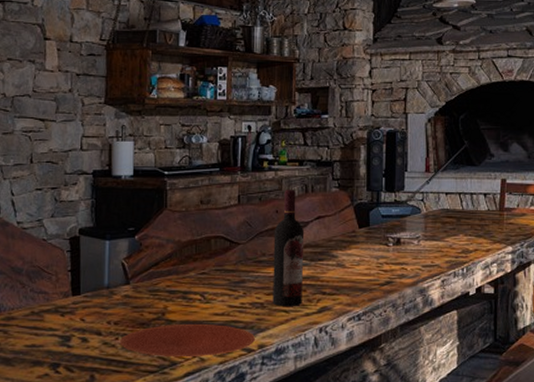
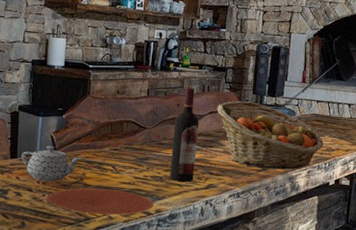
teapot: none [86,276,162,321] -> present [21,146,82,182]
fruit basket: none [324,200,458,281] -> present [216,101,324,170]

